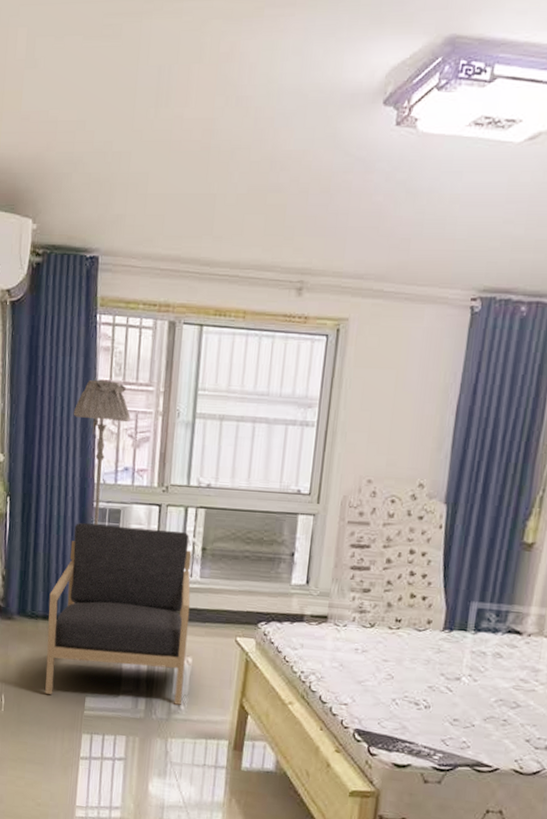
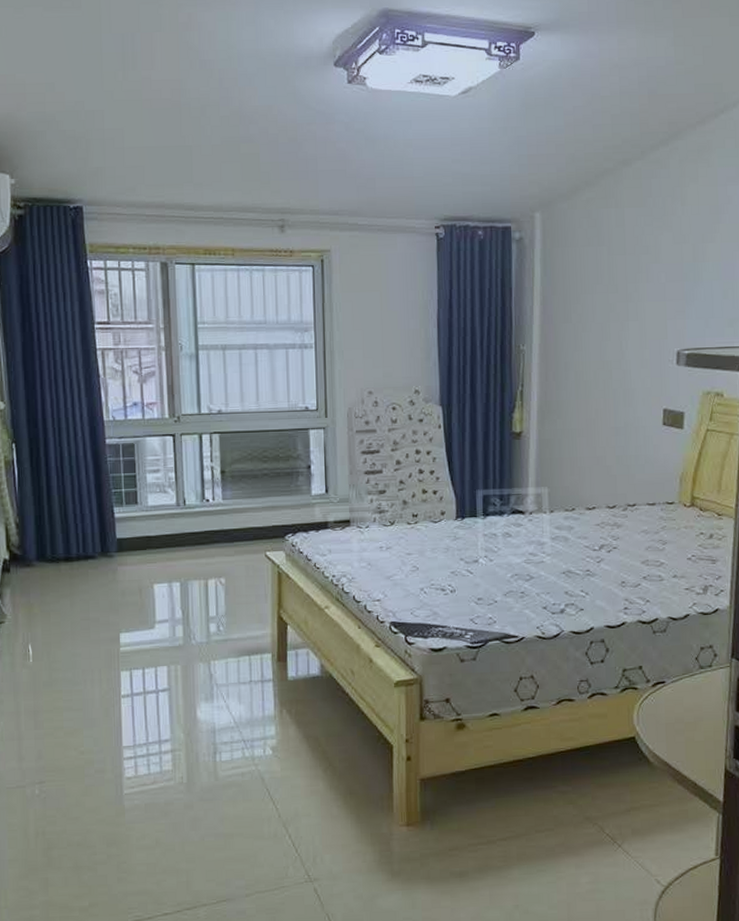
armchair: present [45,523,192,705] -> none [69,457,220,637]
floor lamp: present [73,380,131,526] -> none [74,322,133,462]

